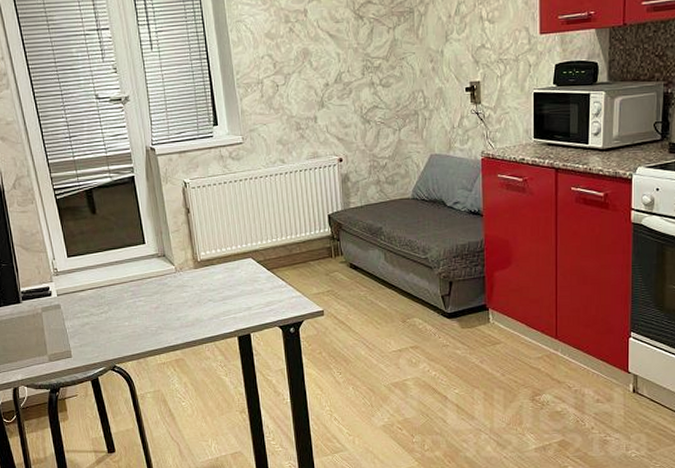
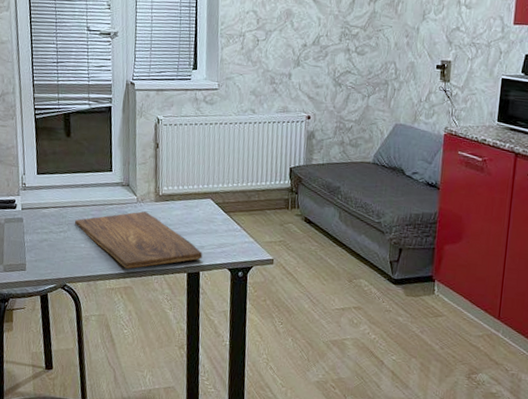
cutting board: none [114,280,251,341] -> present [74,211,203,269]

